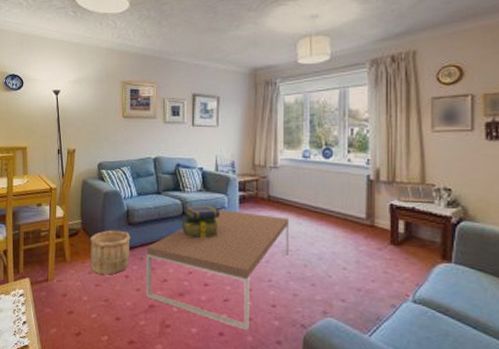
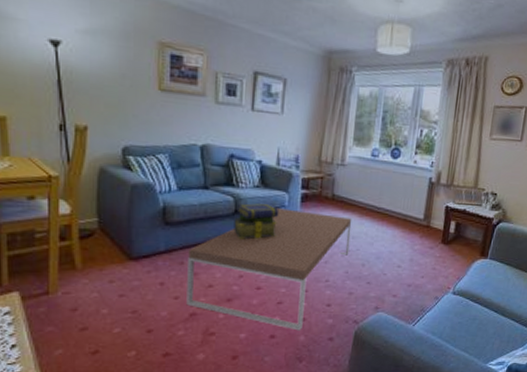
wooden bucket: present [90,230,131,275] -> none [111,230,168,283]

